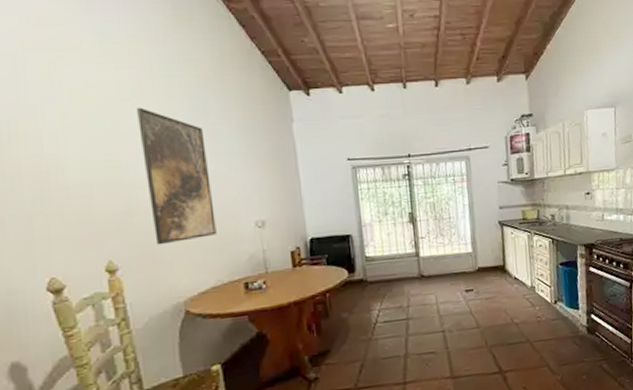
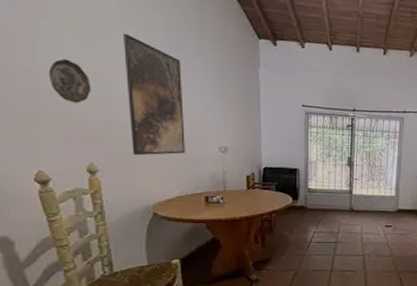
decorative plate: none [56,145,106,194] -> present [48,58,92,104]

